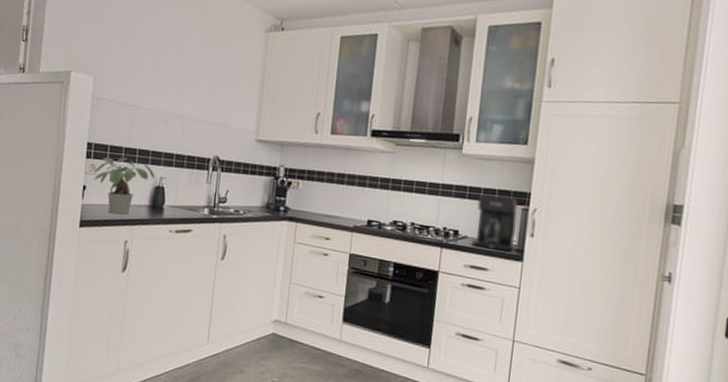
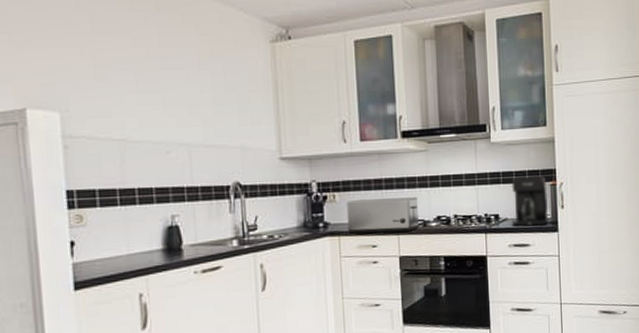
potted plant: present [94,157,156,215] -> none [83,200,166,267]
toaster: none [305,190,377,231] -> present [346,197,419,234]

